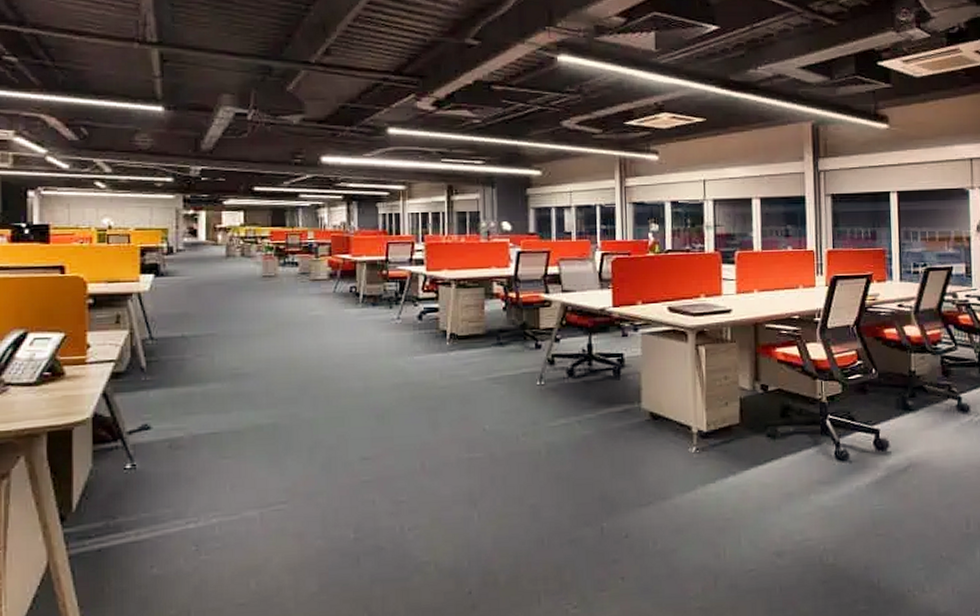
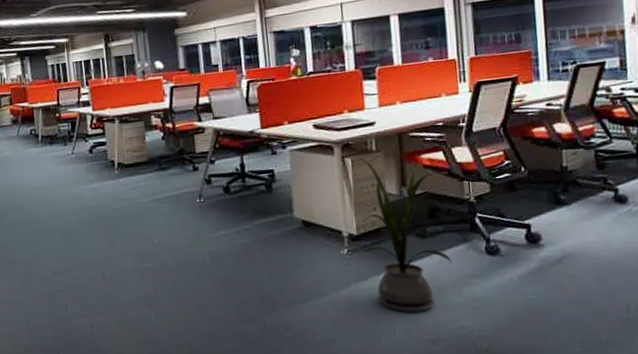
house plant: none [706,344,802,521] -> present [352,155,453,313]

